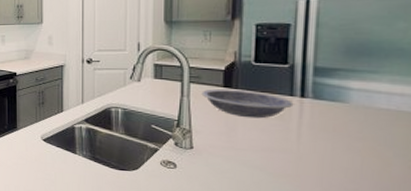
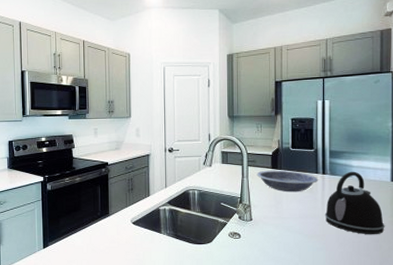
kettle: none [300,95,402,183] -> present [324,171,385,235]

